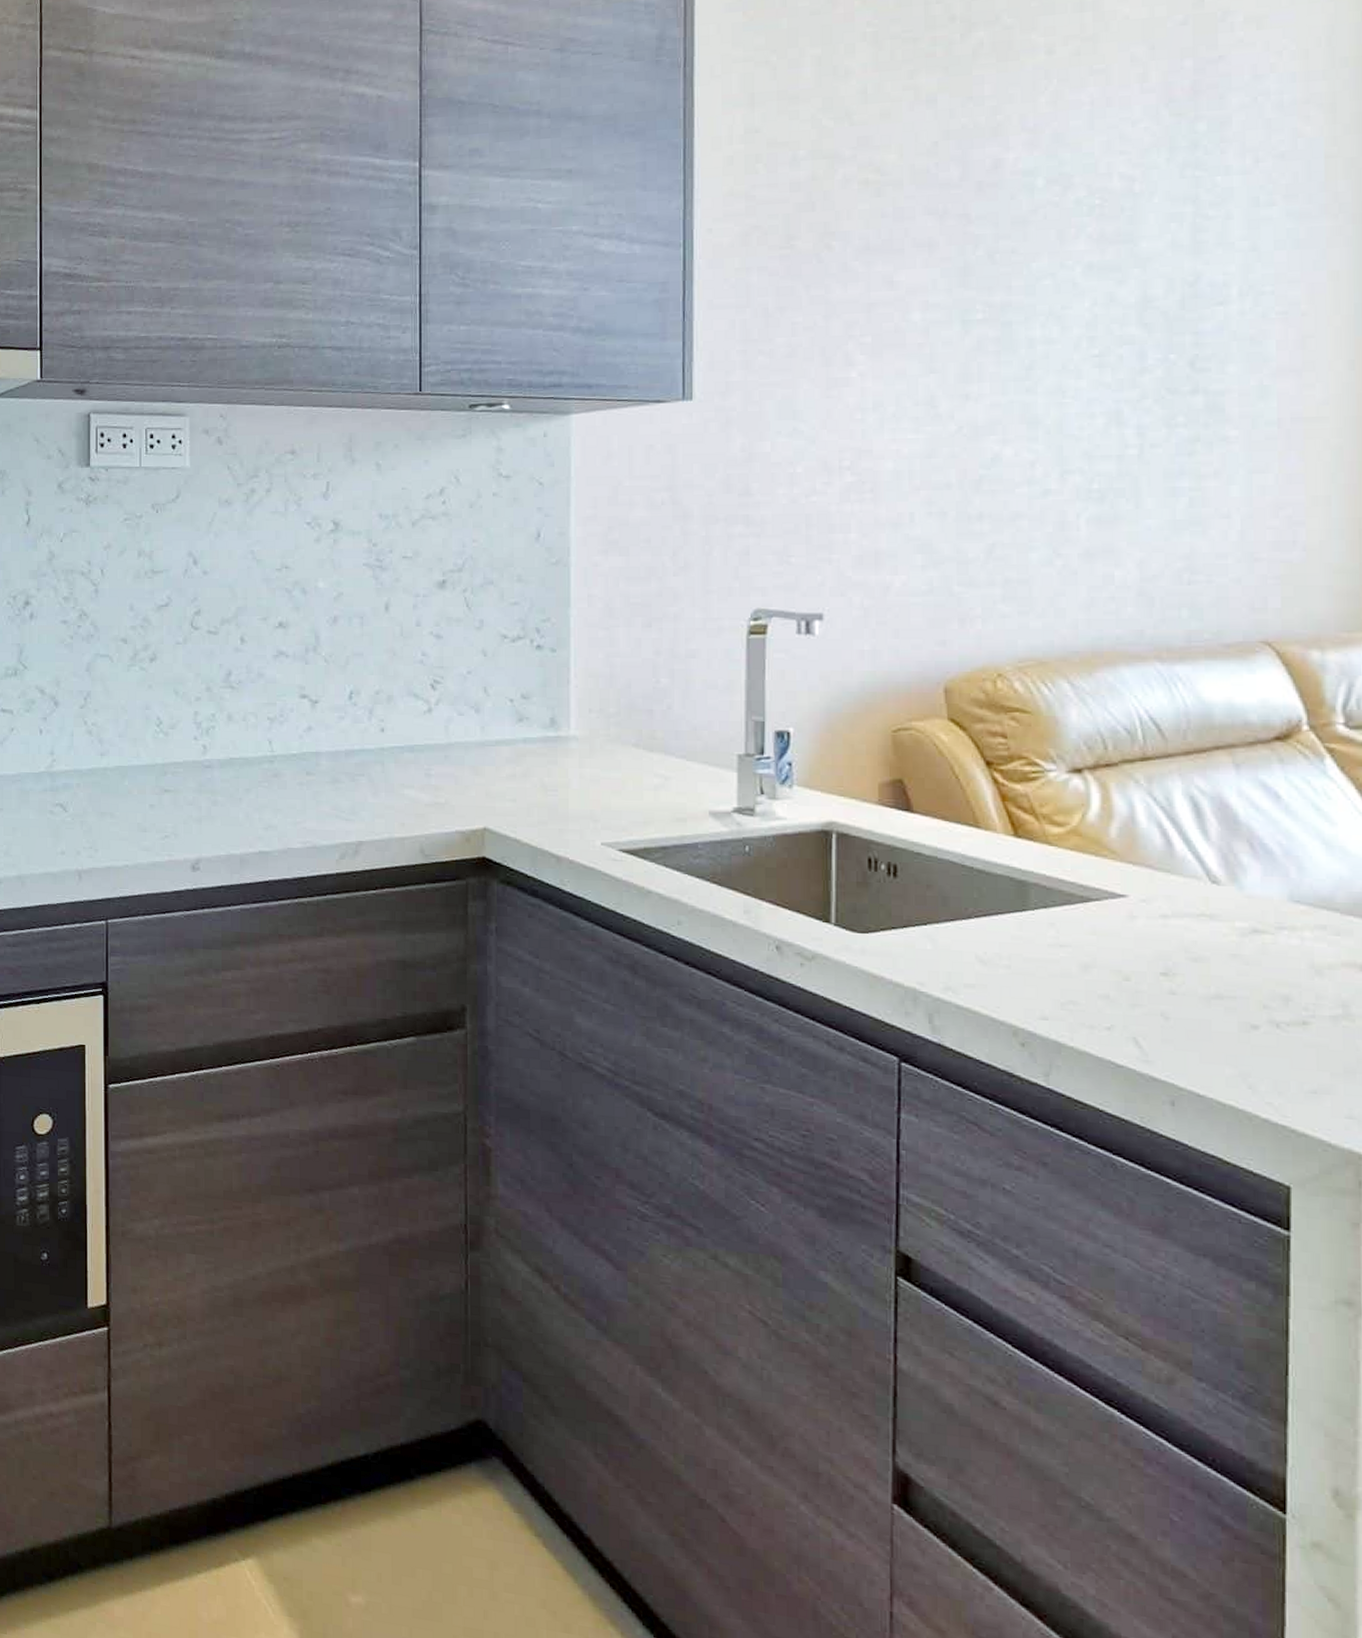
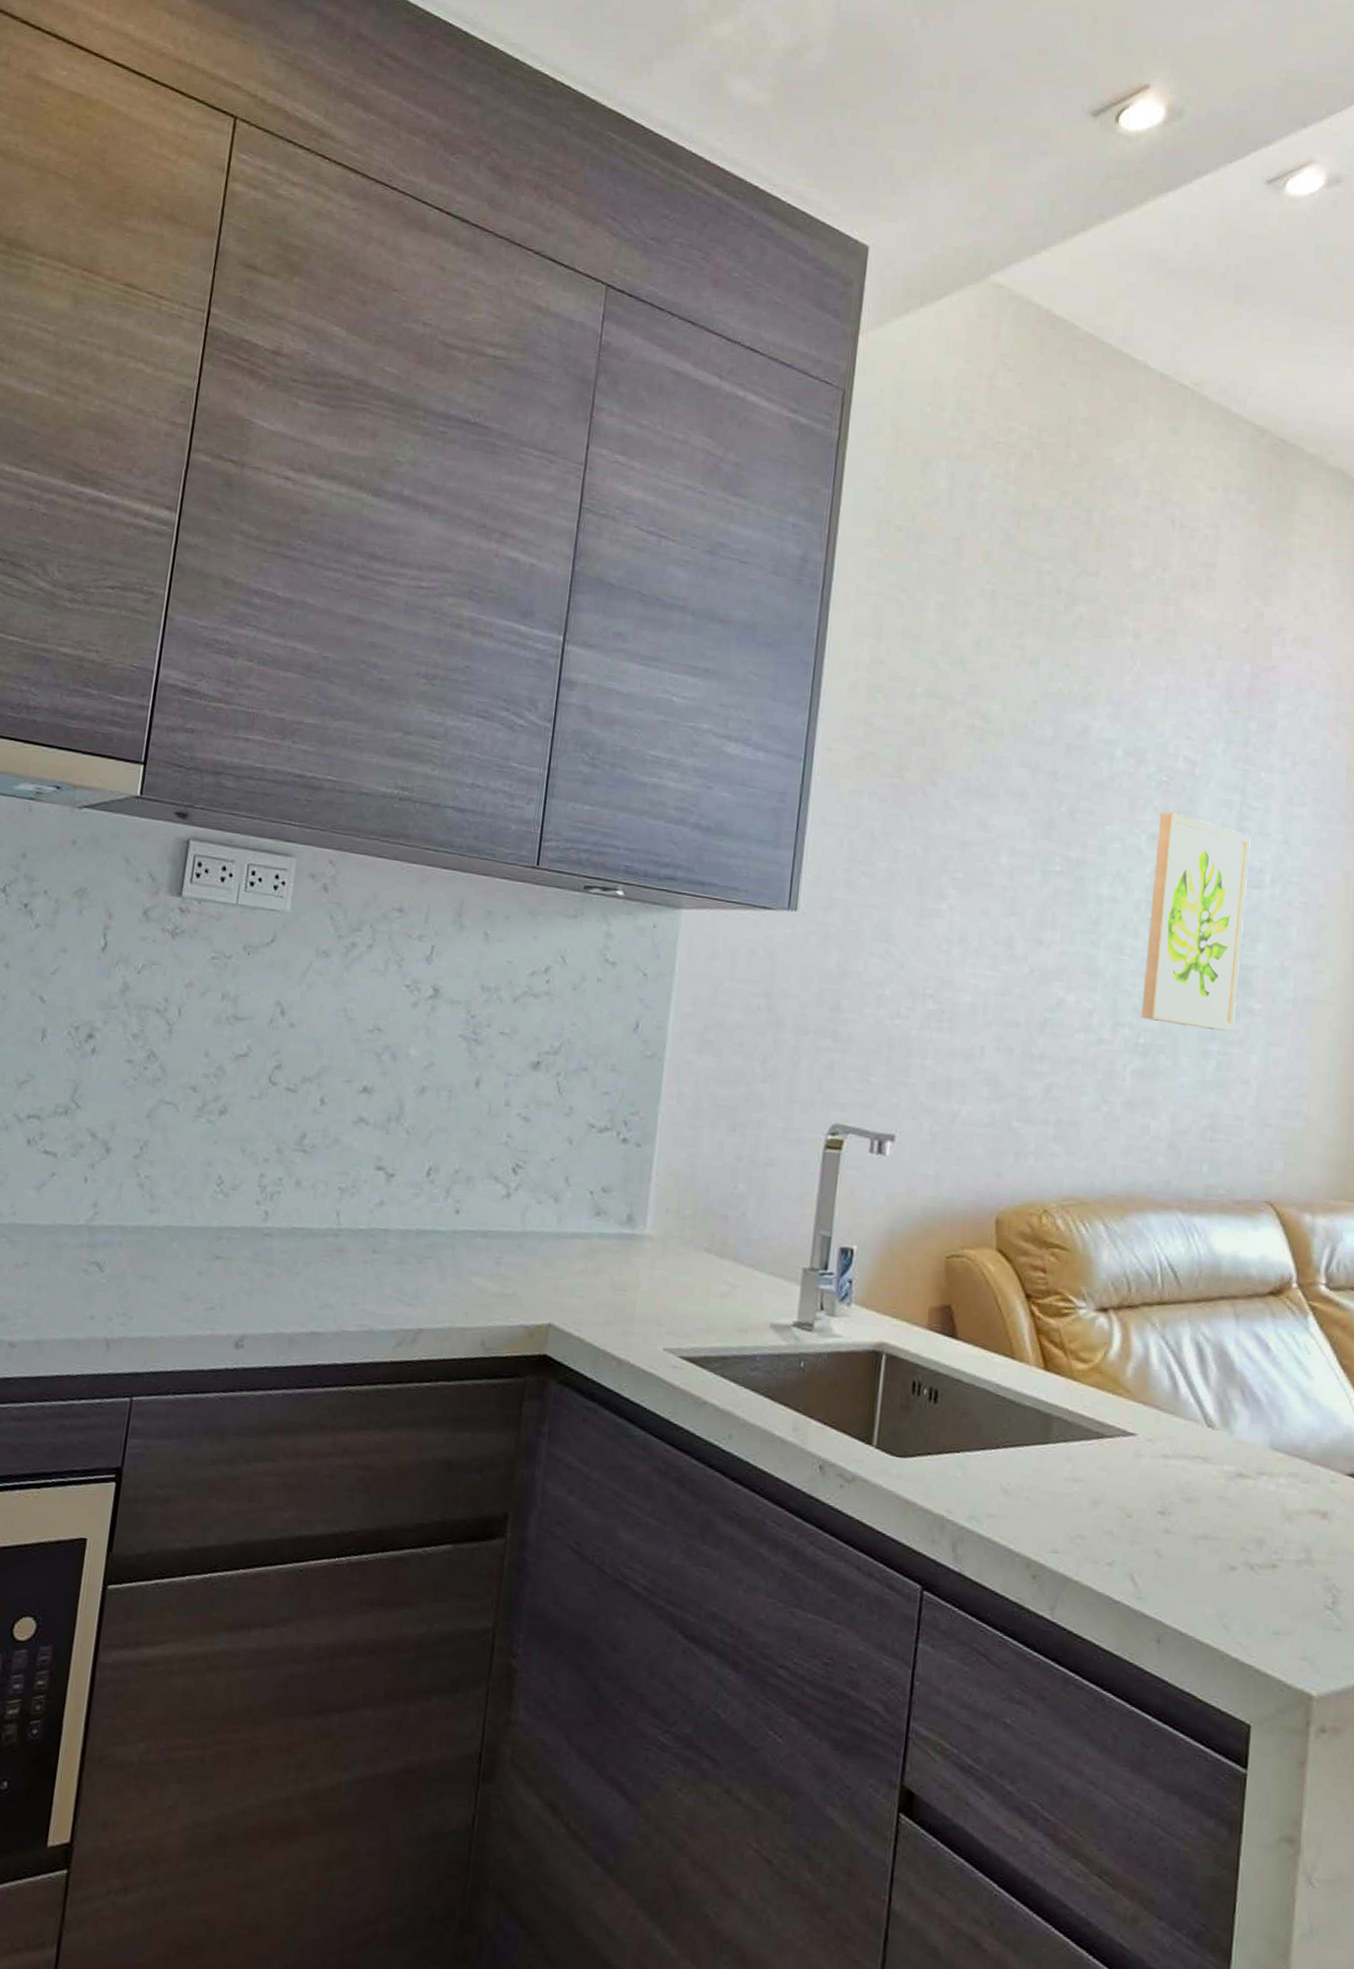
wall art: none [1092,237,1210,465] -> present [1141,812,1251,1031]

